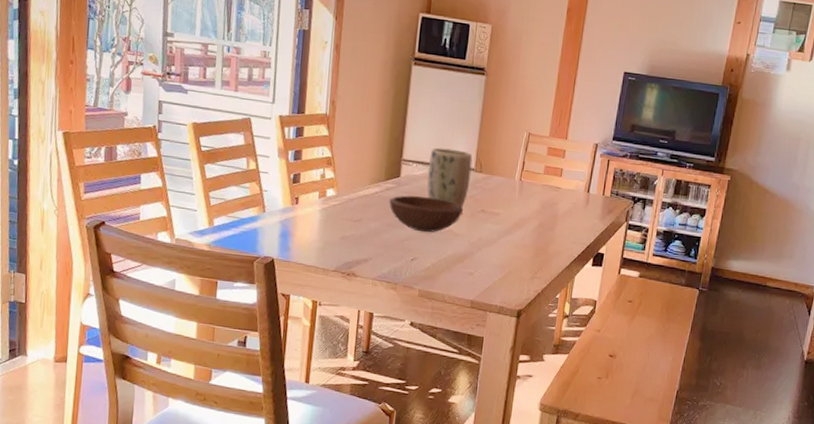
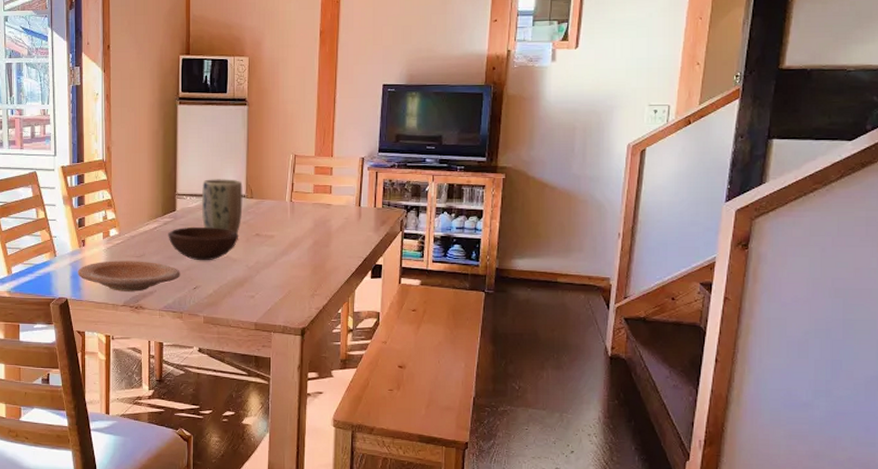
plate: none [287,222,399,258] -> present [77,261,180,292]

